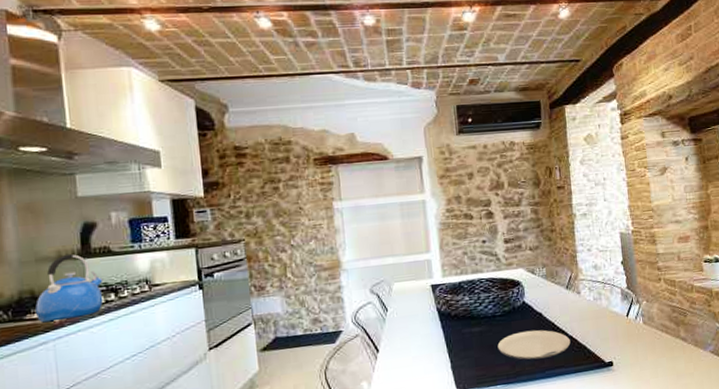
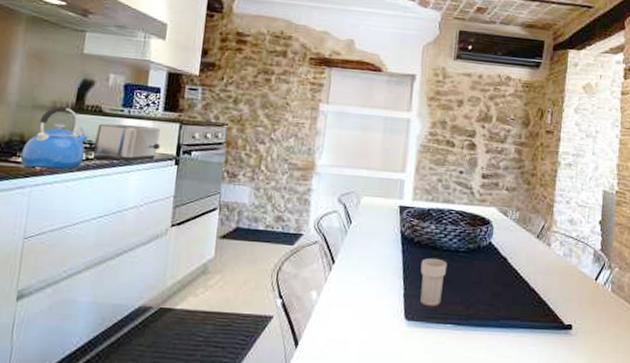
toaster: none [110,257,181,300] -> present [92,123,161,163]
cup: none [462,327,488,374] -> present [420,258,448,308]
plate: present [497,329,571,360] -> none [455,273,532,307]

